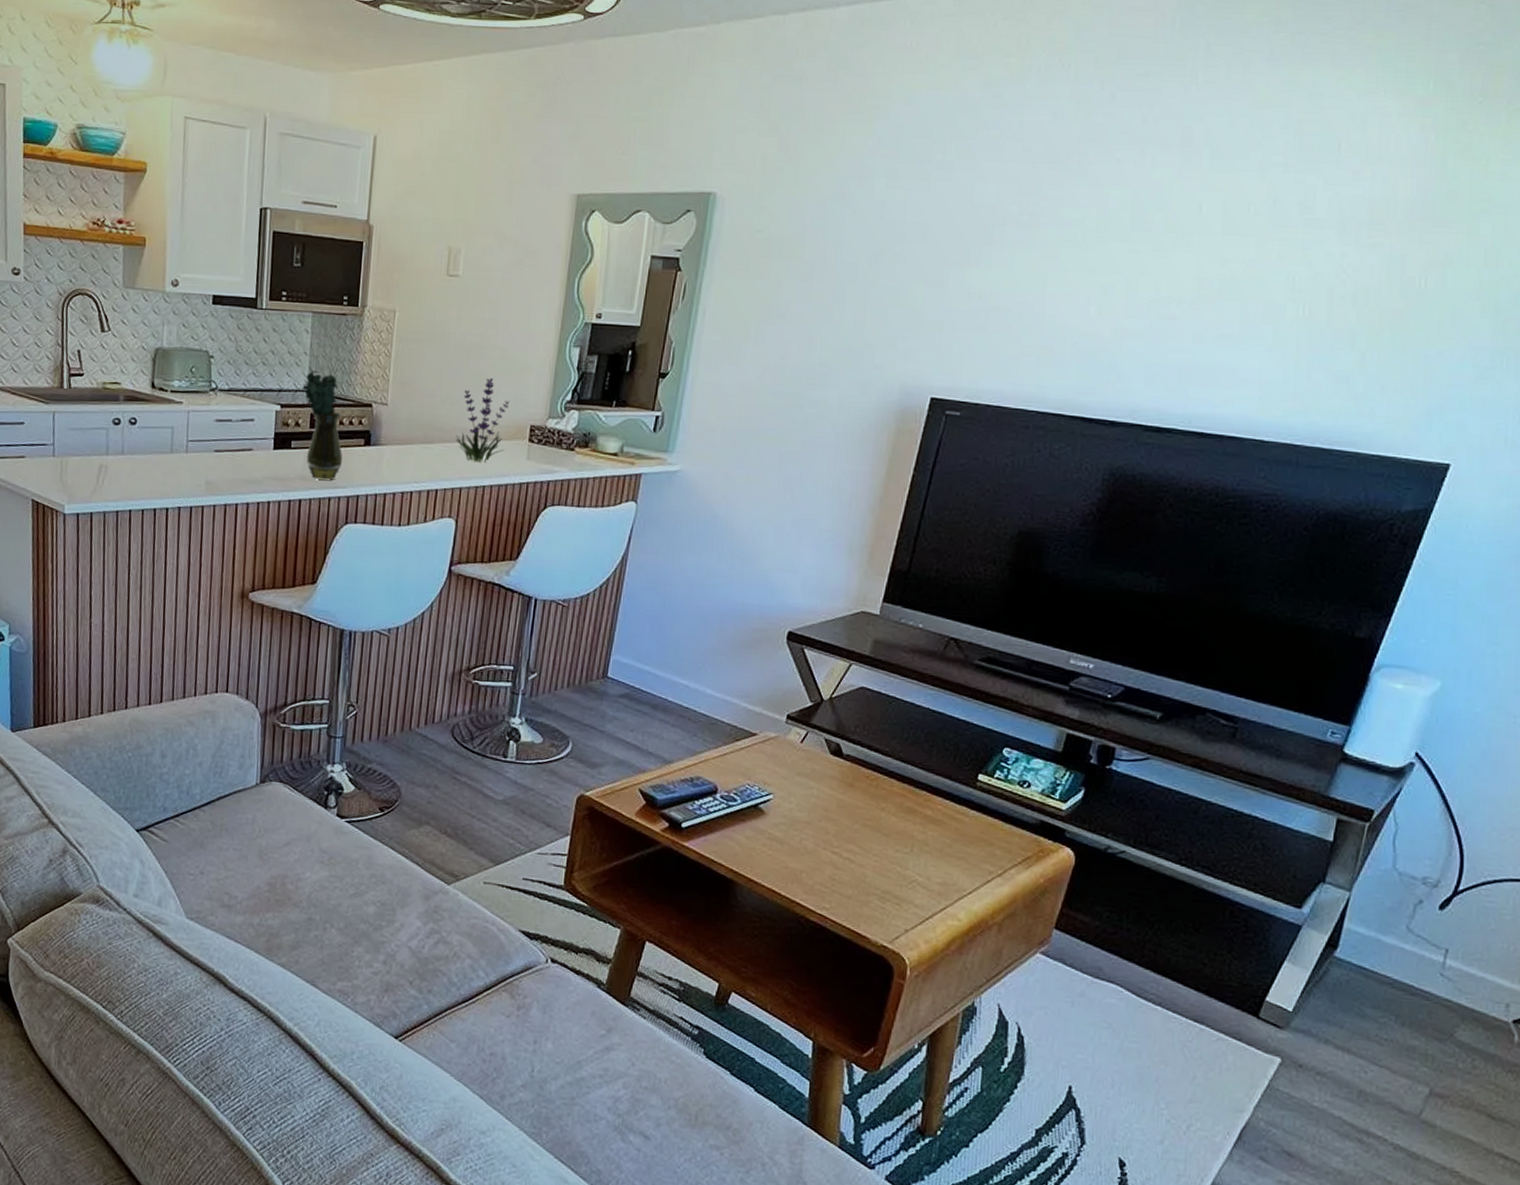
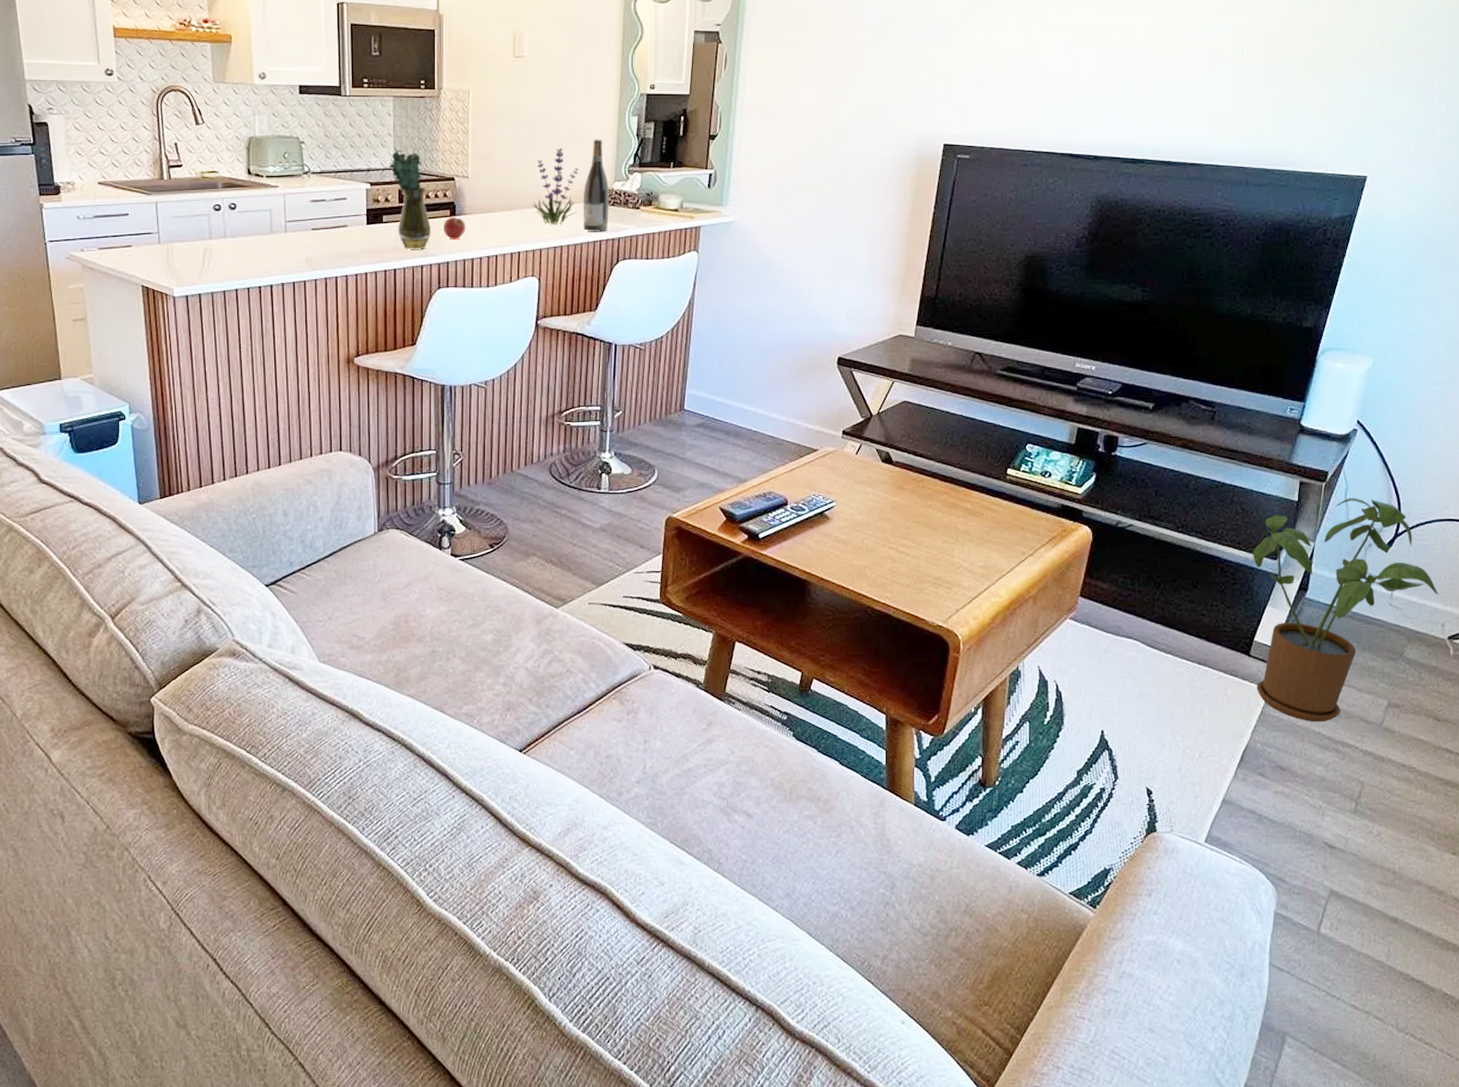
fruit: none [355,447,381,472] -> present [443,217,466,240]
wine bottle: none [509,370,542,474] -> present [583,139,610,232]
house plant: none [1264,843,1505,1106] -> present [1253,498,1439,722]

